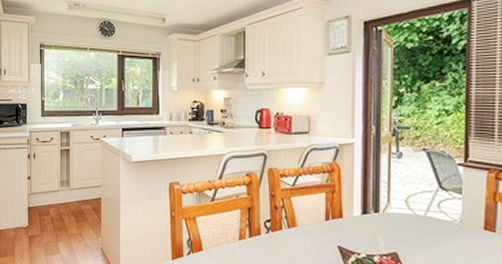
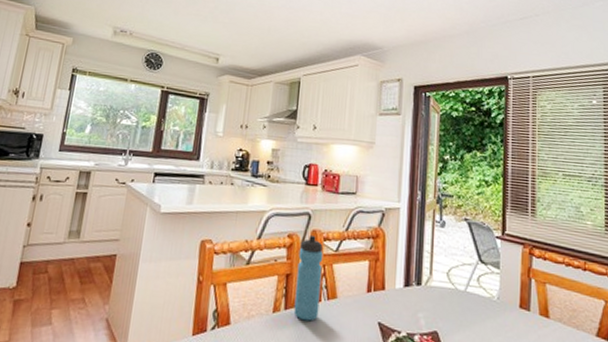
water bottle: none [258,172,281,247] -> present [294,234,324,322]

